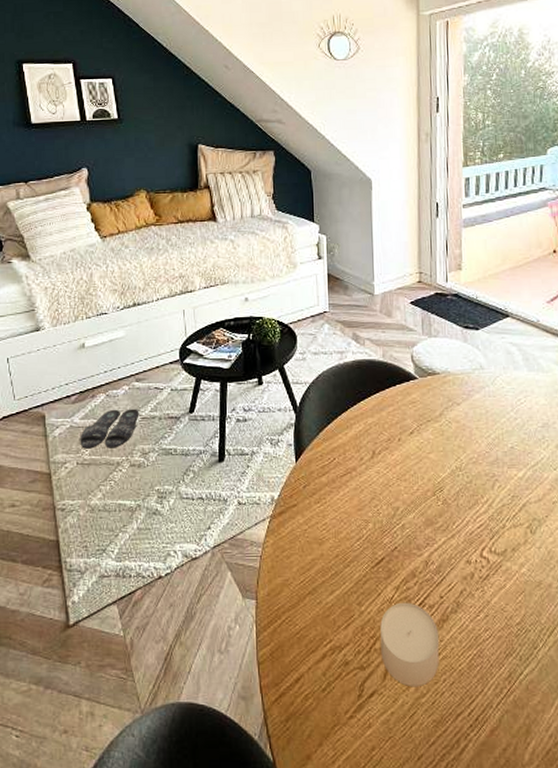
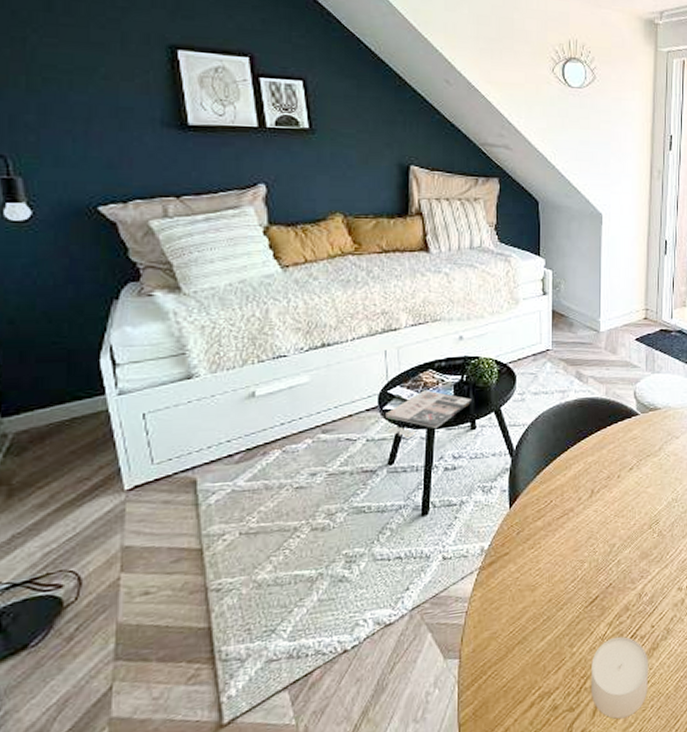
slippers: present [80,409,139,449] -> none [245,464,325,516]
magazine: none [186,347,258,390] -> present [386,390,471,439]

